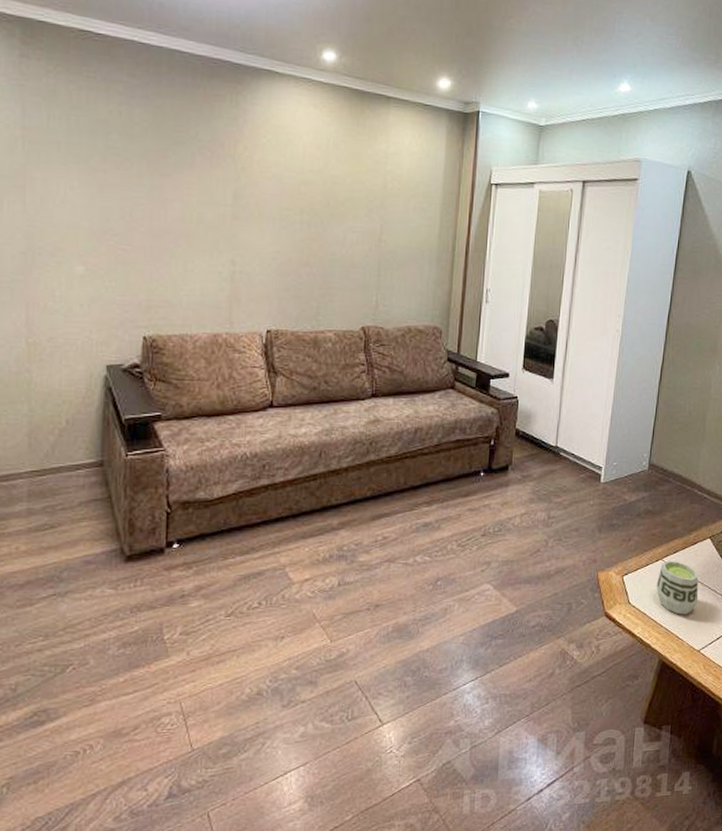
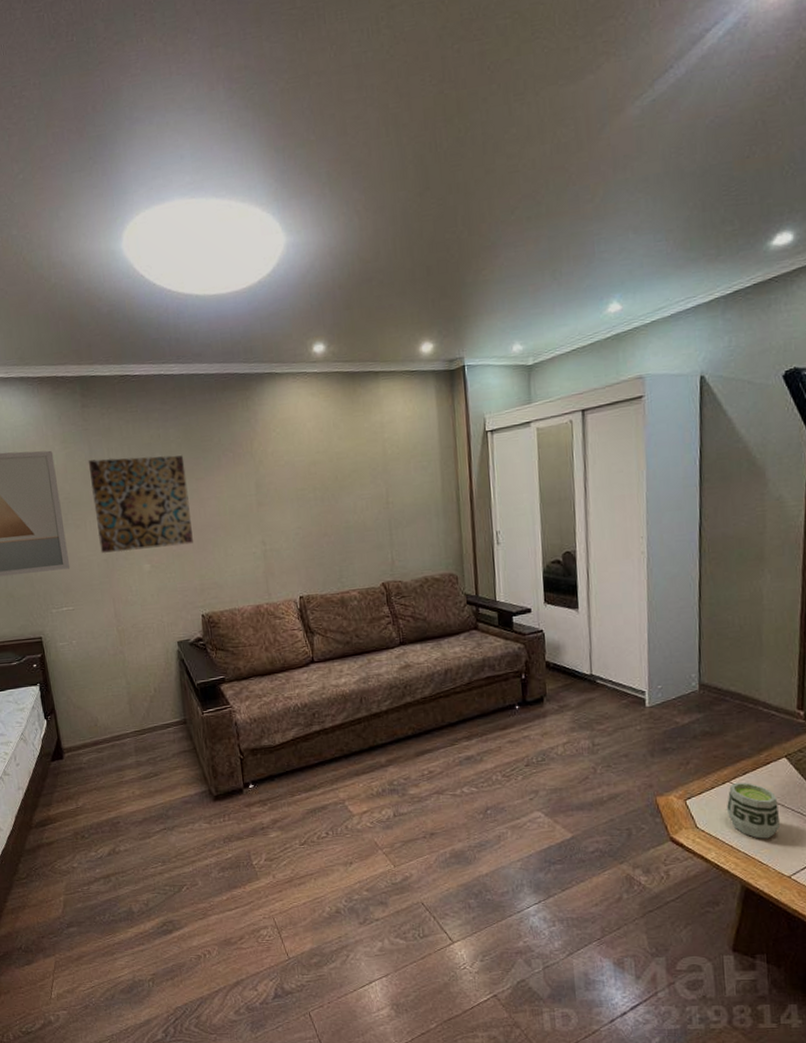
wall art: none [17,124,149,250] -> present [88,455,193,554]

